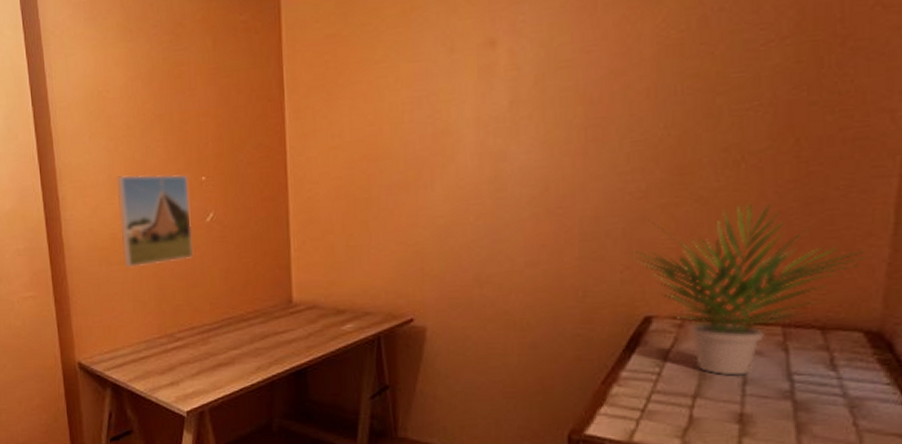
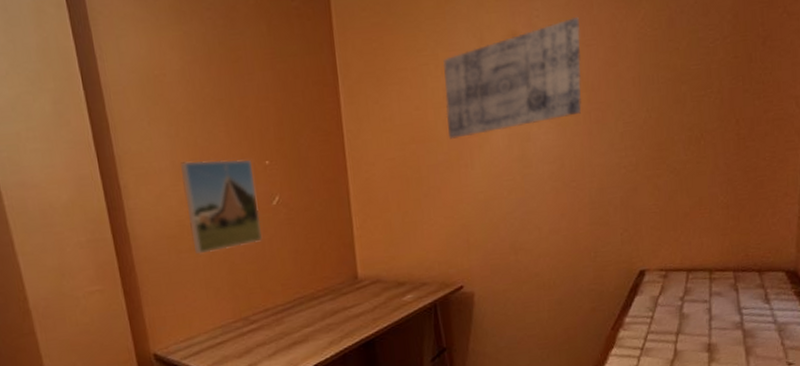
wall art: none [403,19,578,157] -> present [442,16,582,139]
potted plant: present [632,203,868,376] -> none [628,172,786,315]

